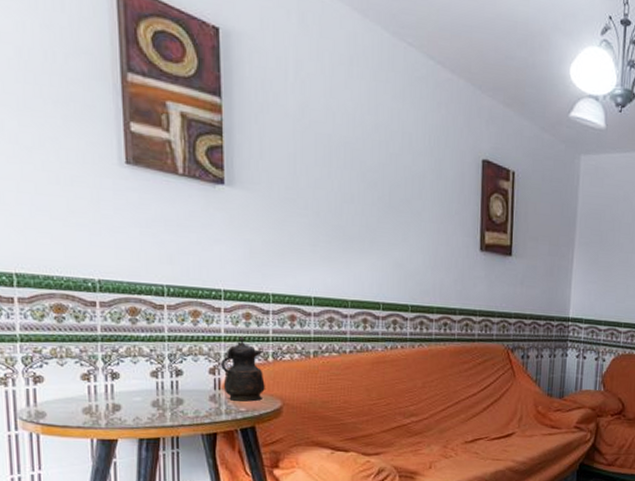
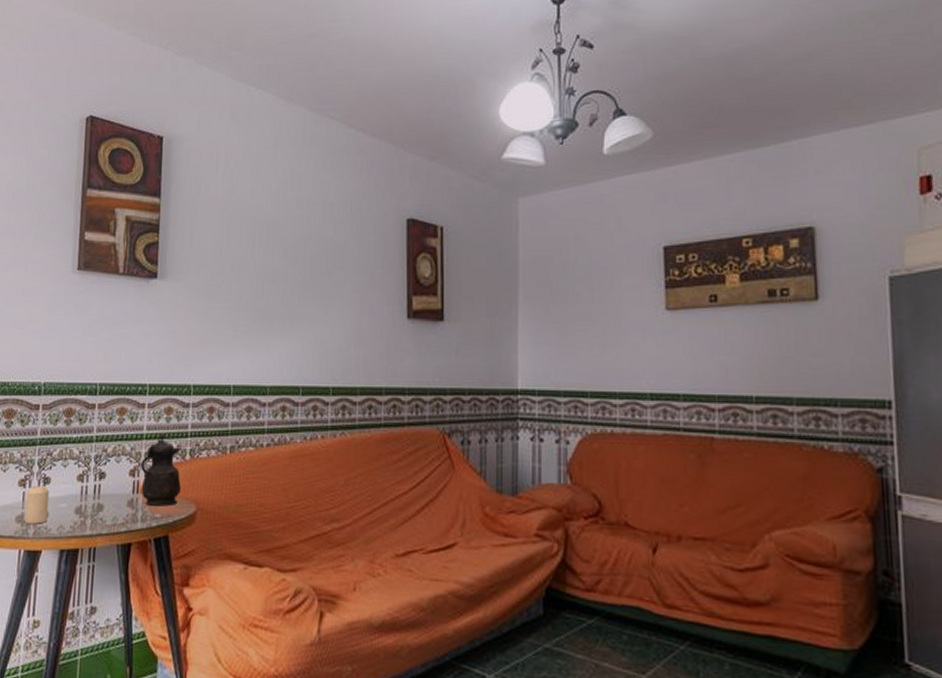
candle: none [92,379,121,416] -> present [24,485,50,524]

